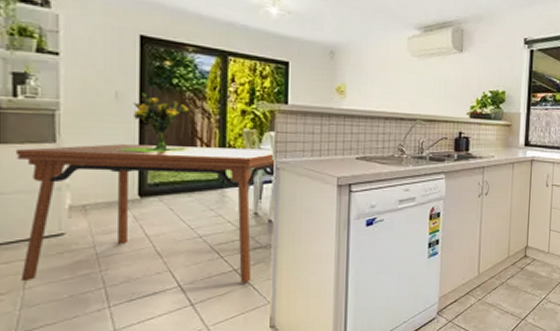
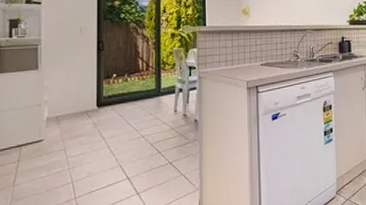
dining table: present [17,144,277,282] -> none [11,62,200,180]
bouquet: present [117,92,190,153] -> none [81,26,133,73]

